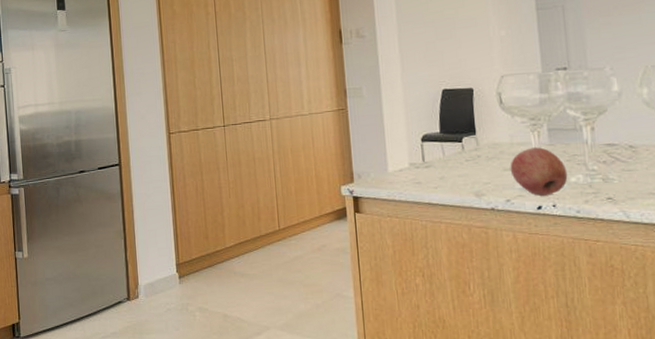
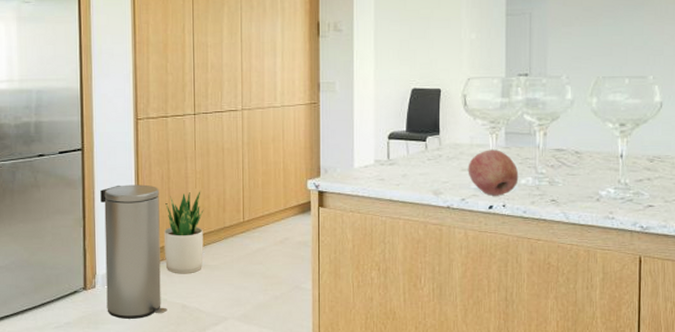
pedal bin: none [138,196,209,329] -> present [100,184,167,319]
planter: none [201,201,242,284] -> present [163,191,204,274]

